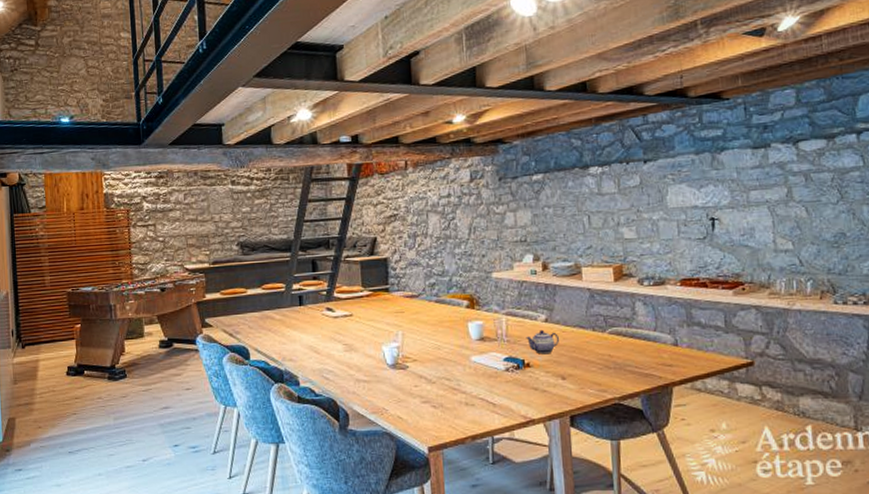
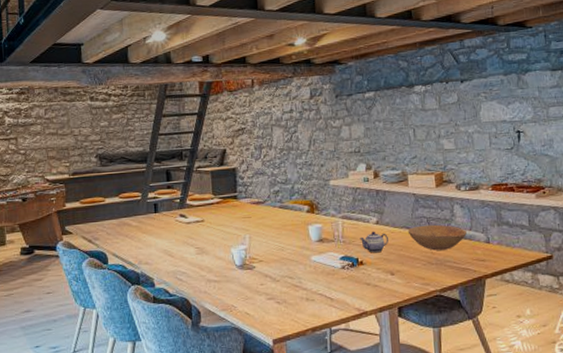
bowl: none [581,323,650,353] -> present [407,224,467,251]

